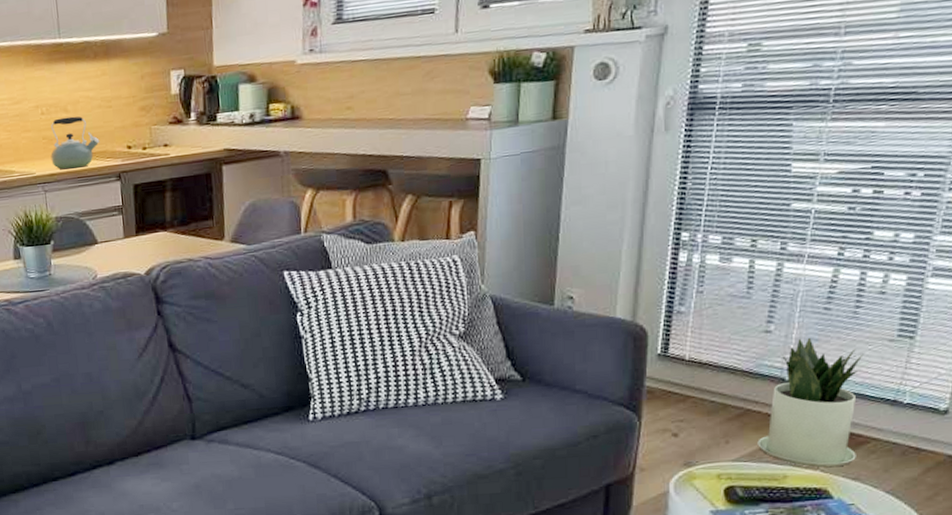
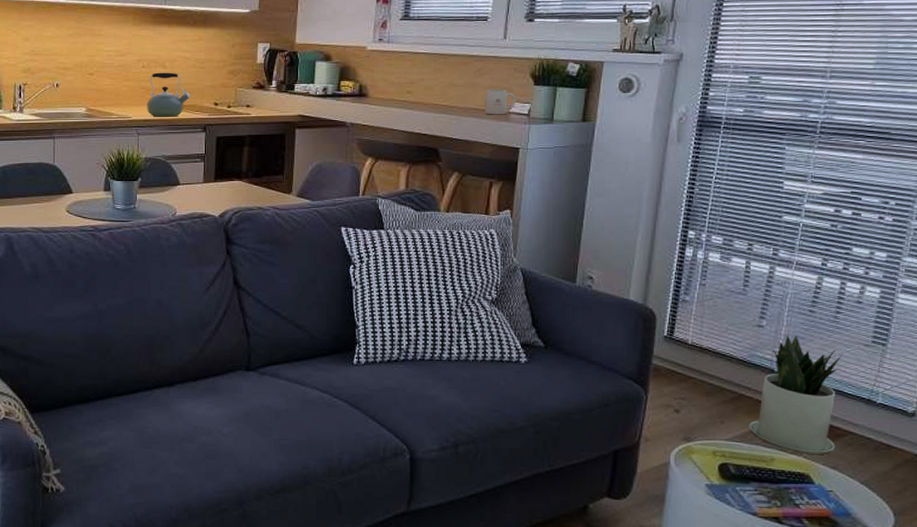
mug: none [437,92,474,125] -> present [484,88,516,115]

